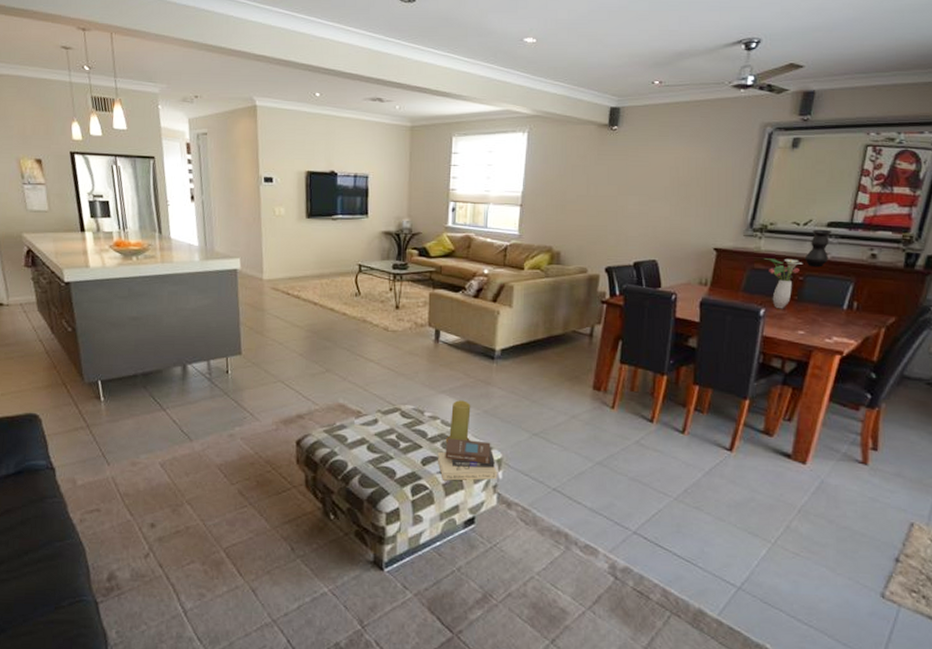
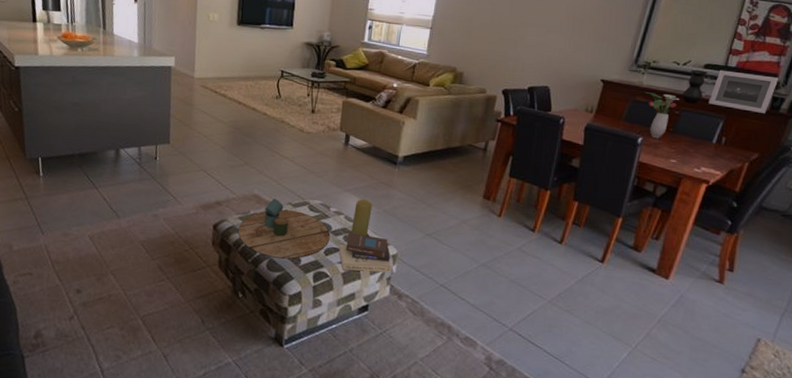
decorative tray: none [324,406,427,473] -> present [238,198,331,259]
picture frame: none [835,227,912,273] -> present [708,69,779,115]

